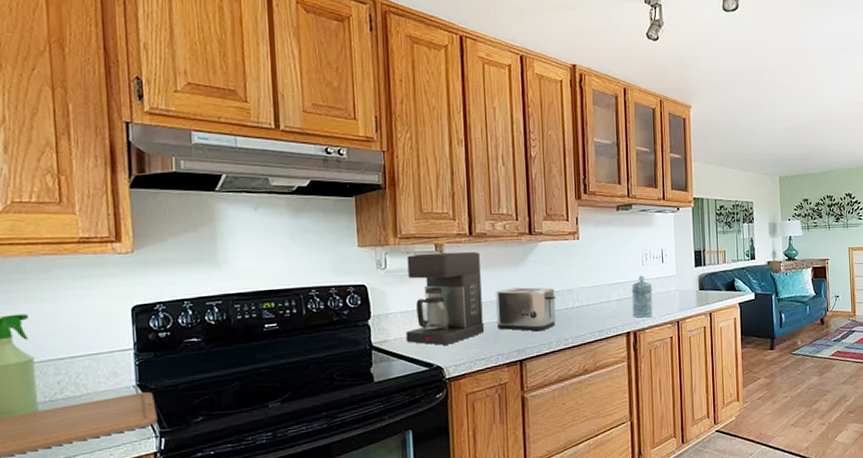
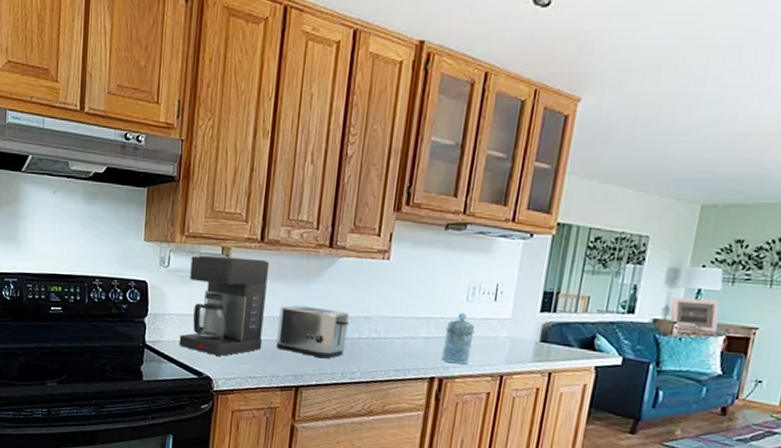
picture frame: none [775,243,807,267] -> present [669,297,720,333]

